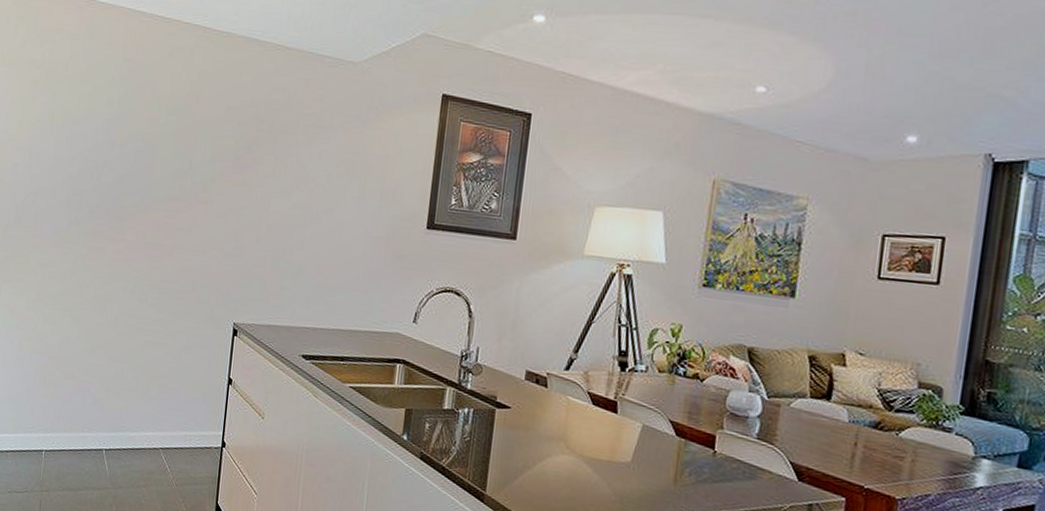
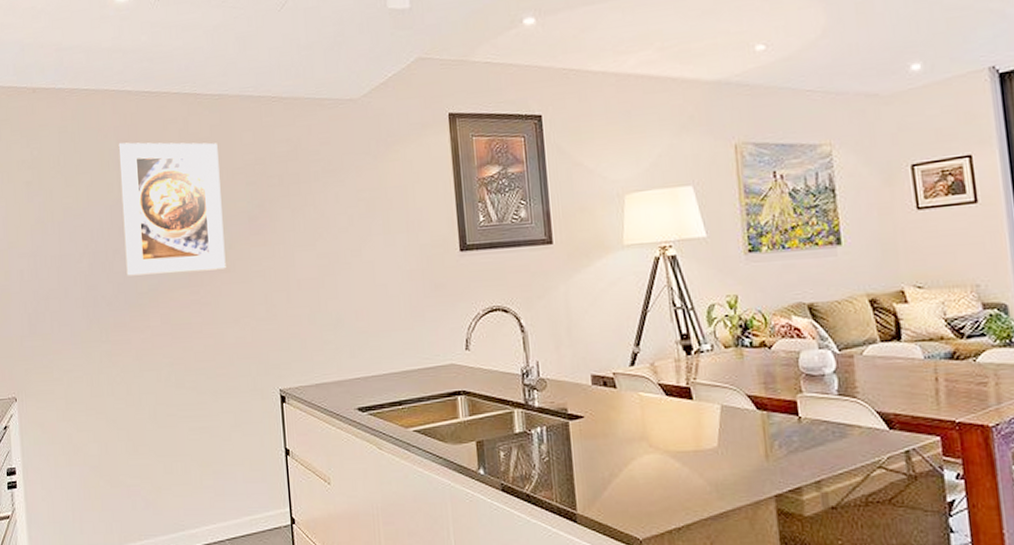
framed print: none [112,60,218,201] -> present [118,142,226,276]

